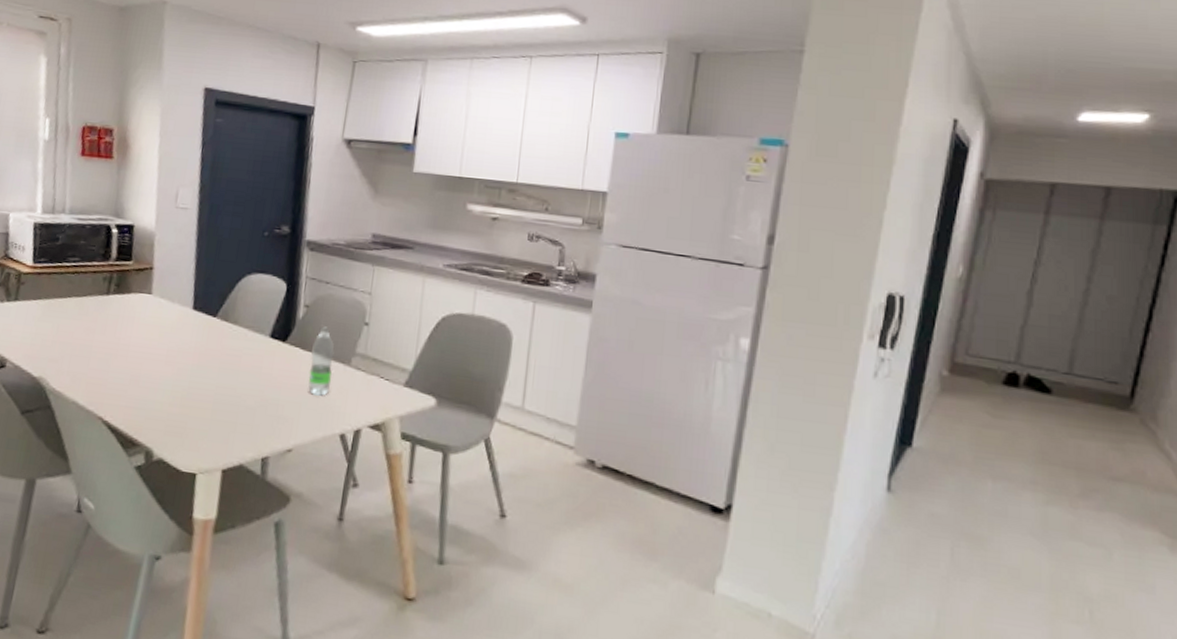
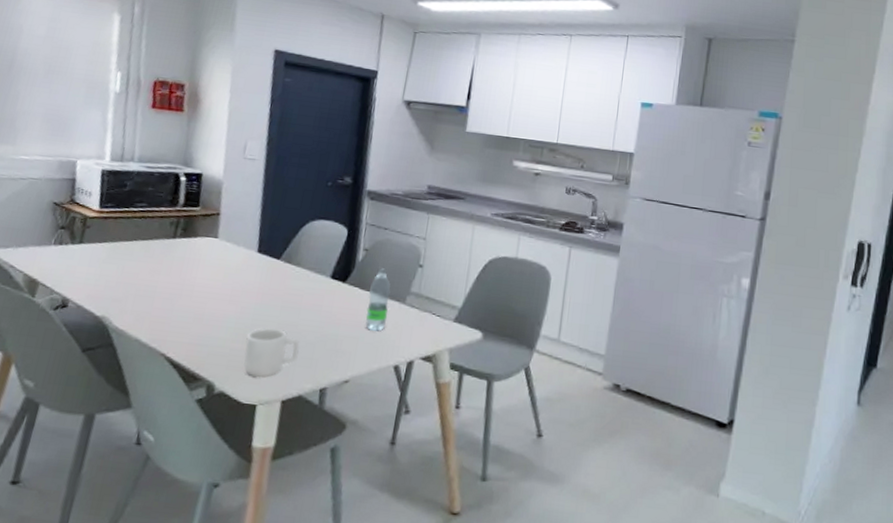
mug: none [182,390,239,445] -> present [243,327,300,378]

